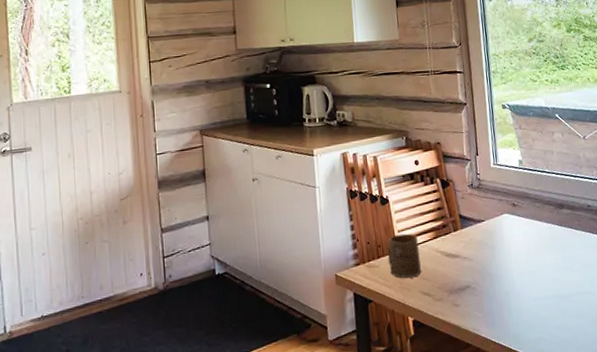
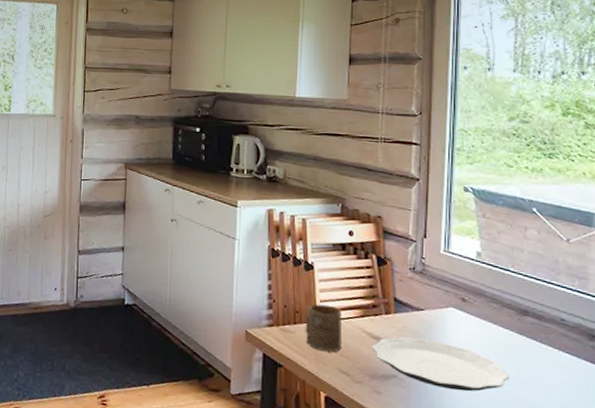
plate: none [446,246,557,288] -> present [372,336,510,392]

